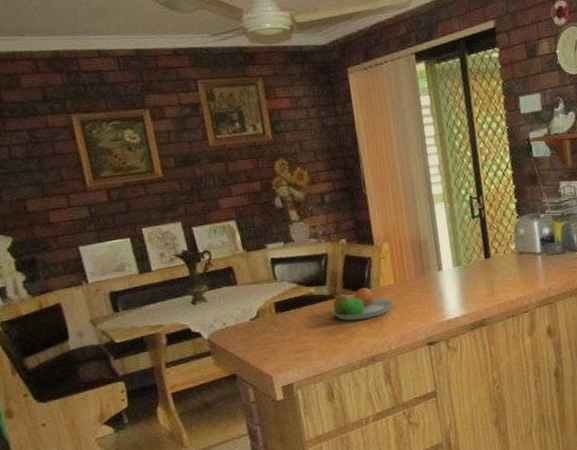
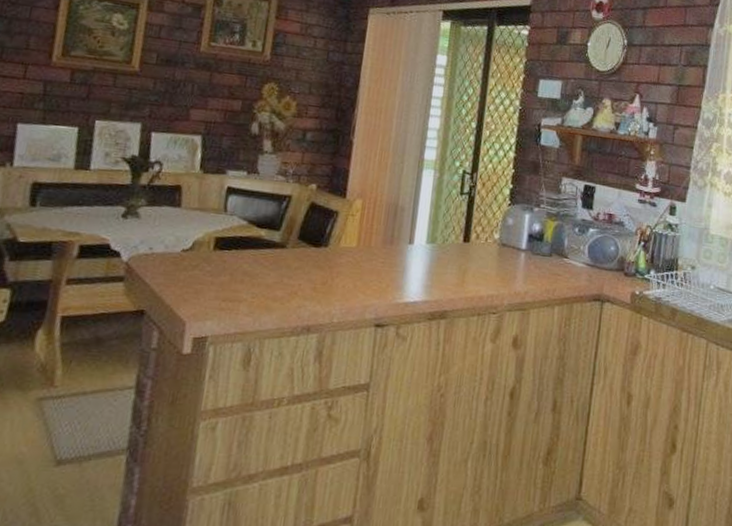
fruit bowl: present [331,286,394,321] -> none [276,241,351,280]

